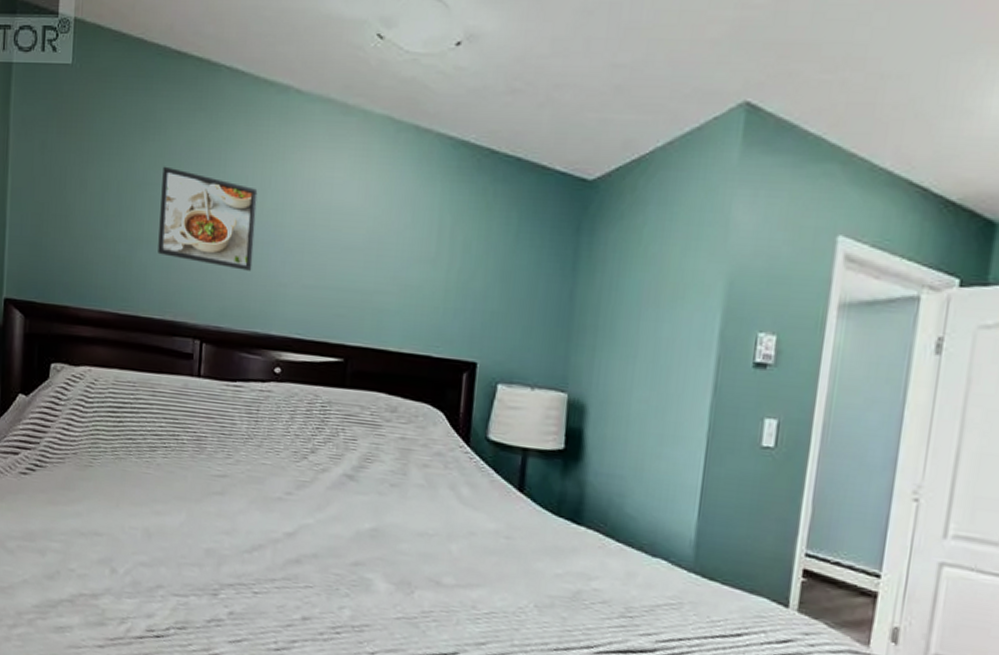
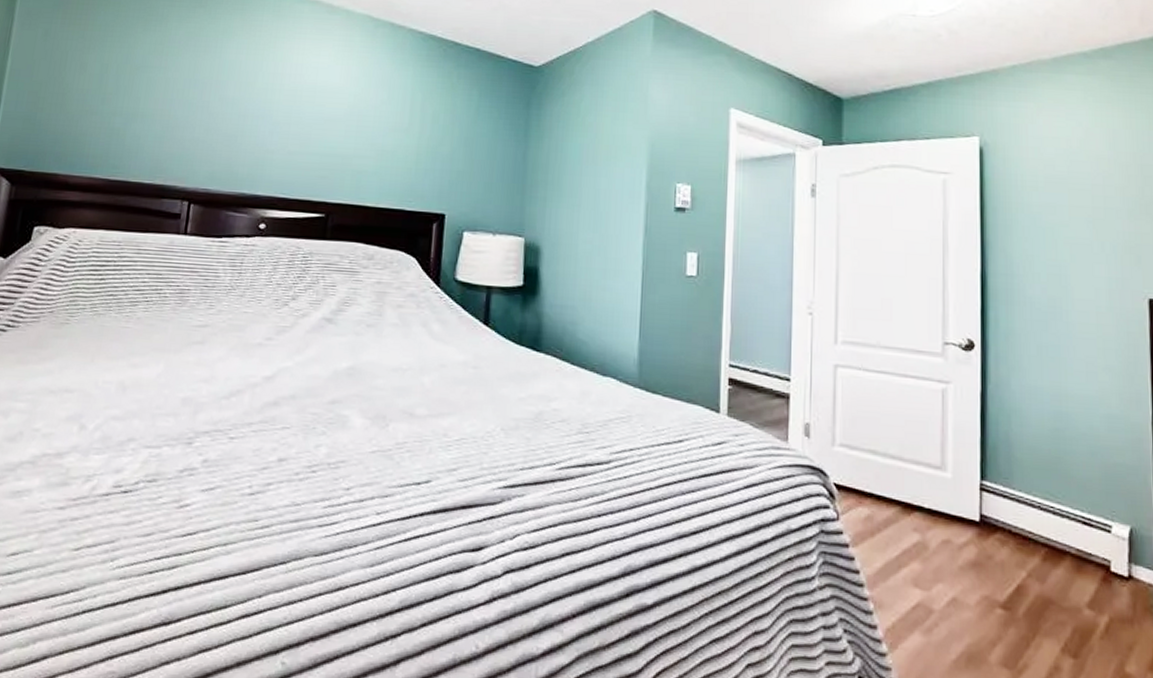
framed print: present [158,166,258,271] -> none [152,52,250,140]

